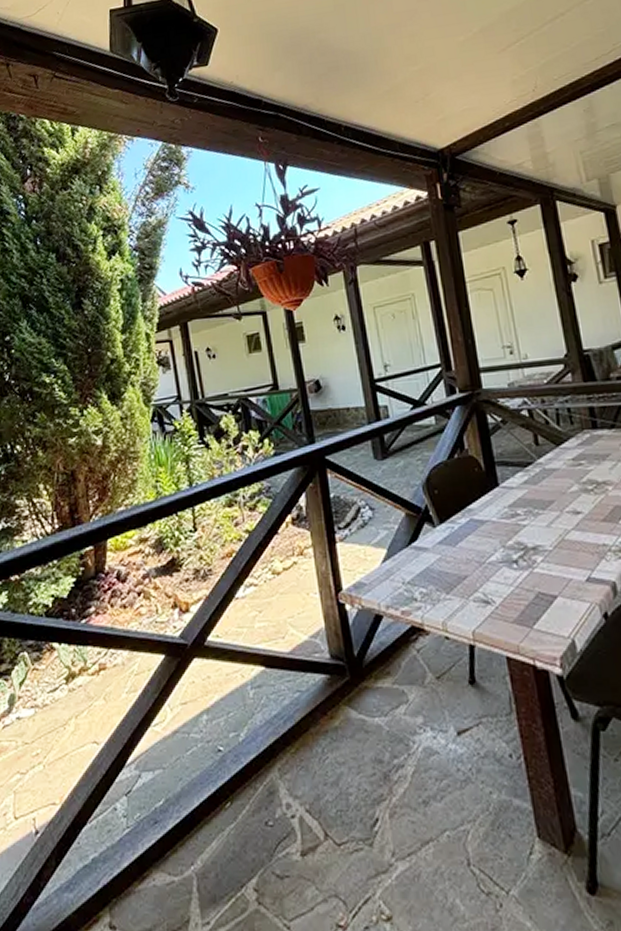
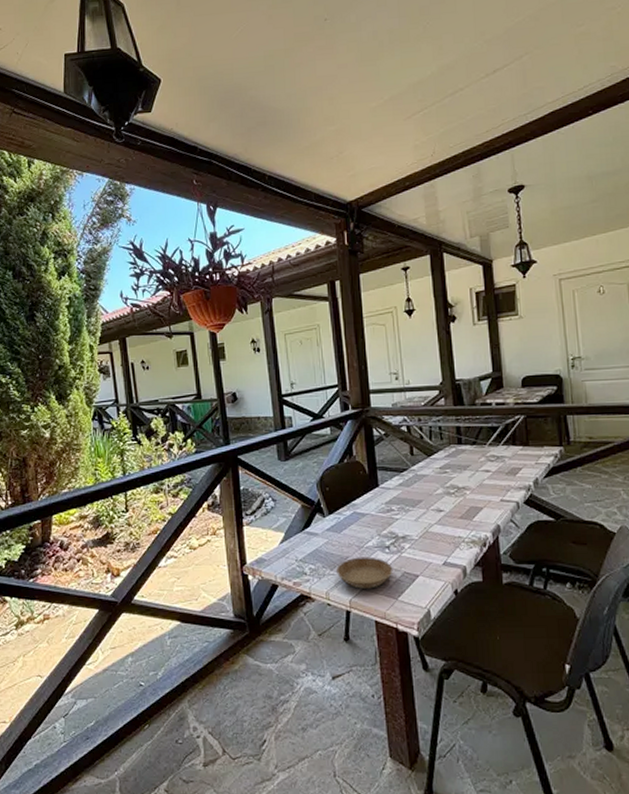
saucer: none [453,574,525,616] -> present [336,556,393,589]

